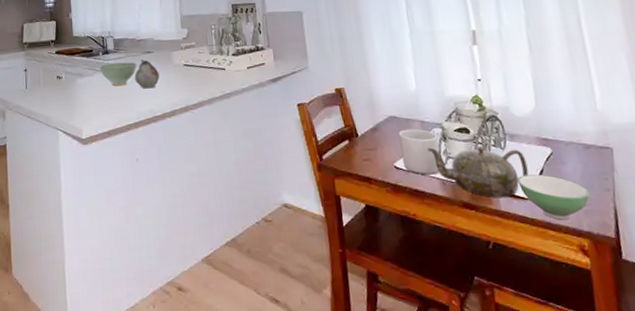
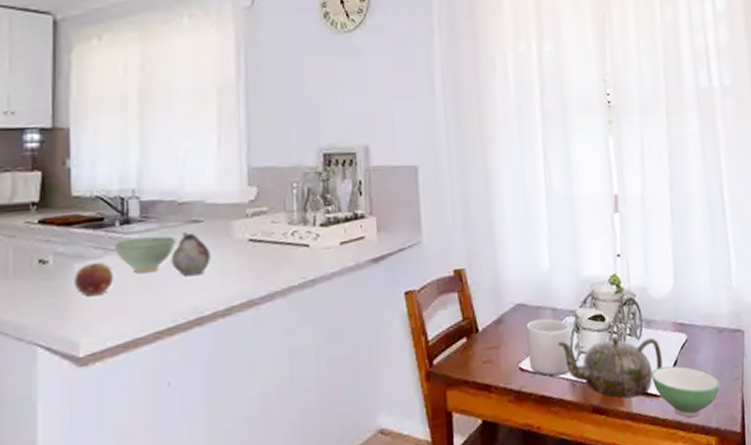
fruit: none [77,79,100,100] -> present [74,263,113,297]

